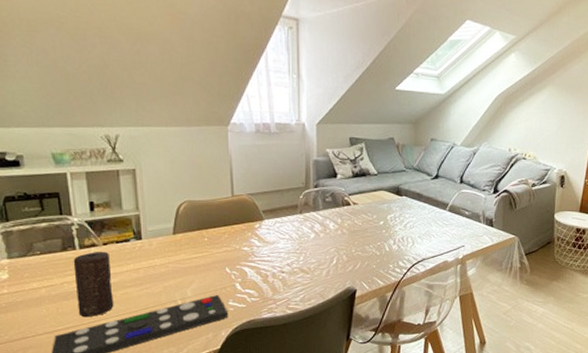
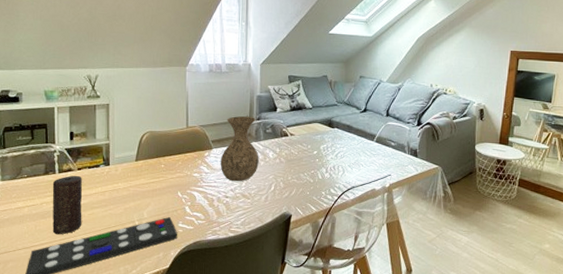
vase: none [273,183,318,256] -> present [220,116,259,182]

